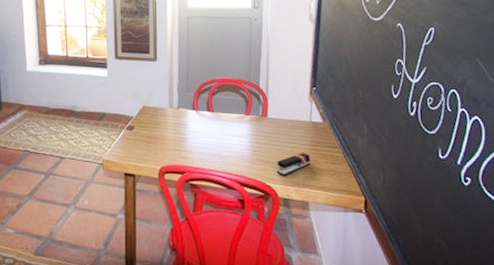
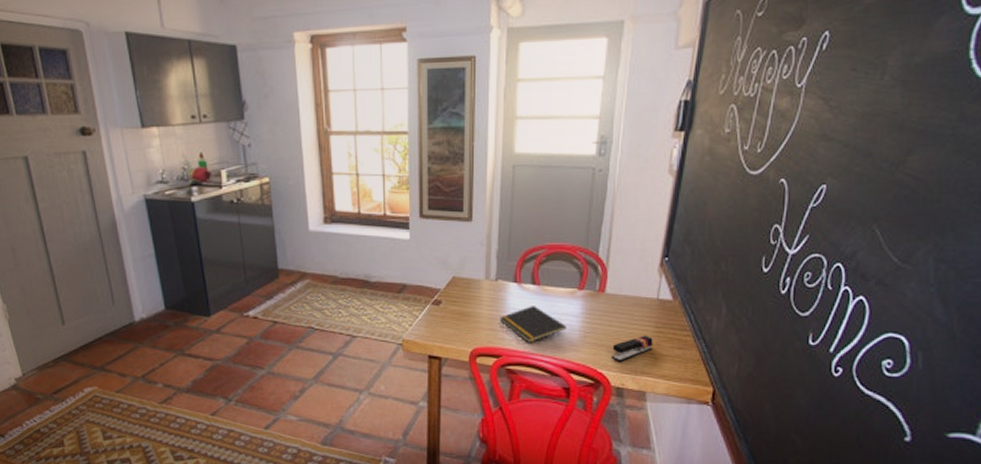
notepad: none [182,129,237,161] -> present [500,306,566,343]

